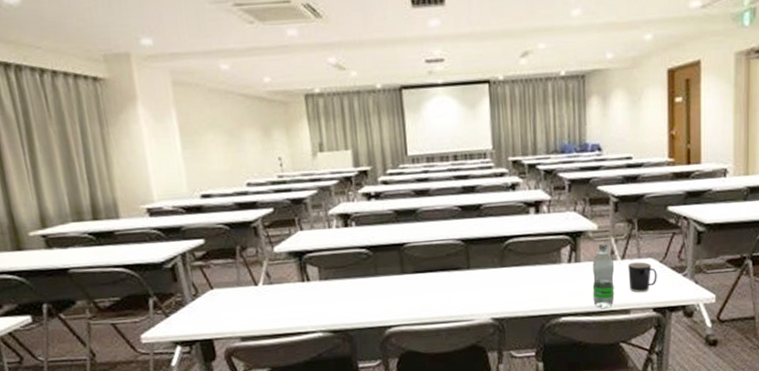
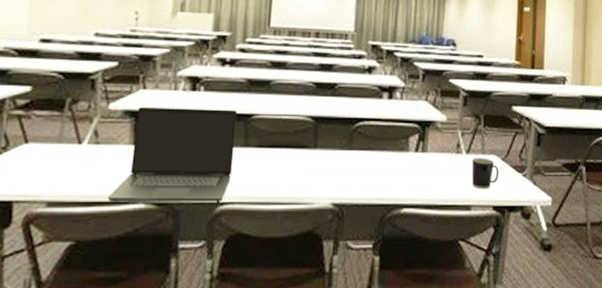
laptop: none [290,240,394,332] -> present [108,107,237,202]
bottle: present [592,244,615,309] -> none [436,137,459,203]

